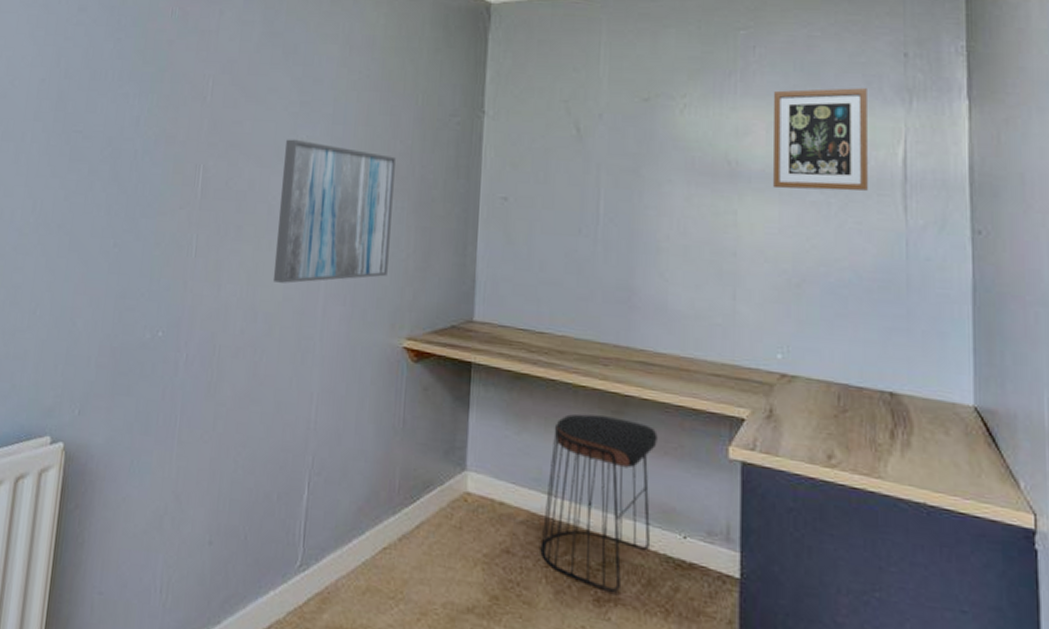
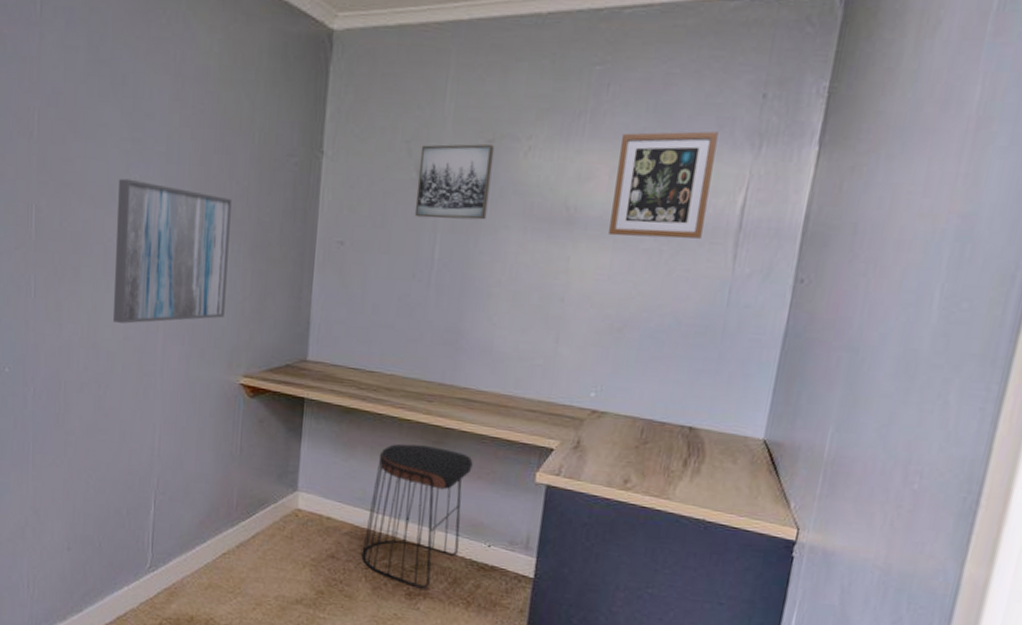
wall art: none [576,102,651,175] -> present [414,143,495,220]

